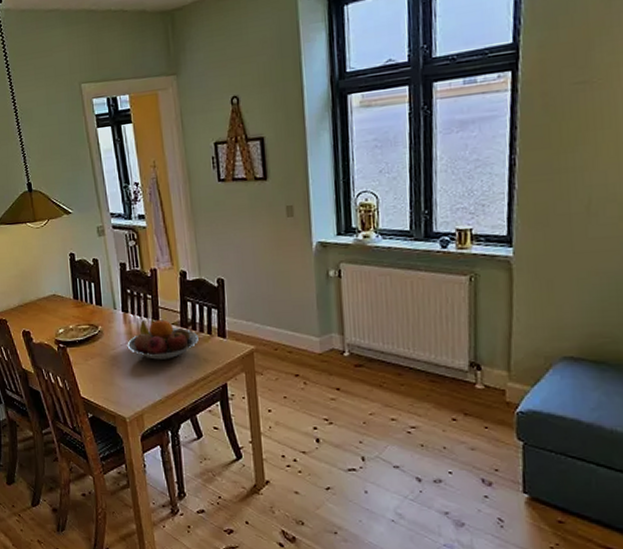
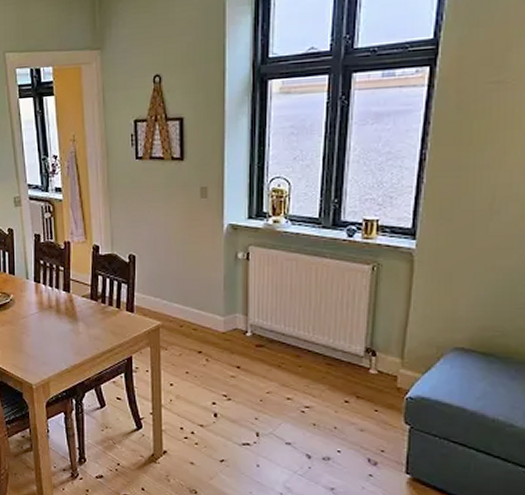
fruit bowl: present [127,319,199,360] -> none [37,290,107,330]

